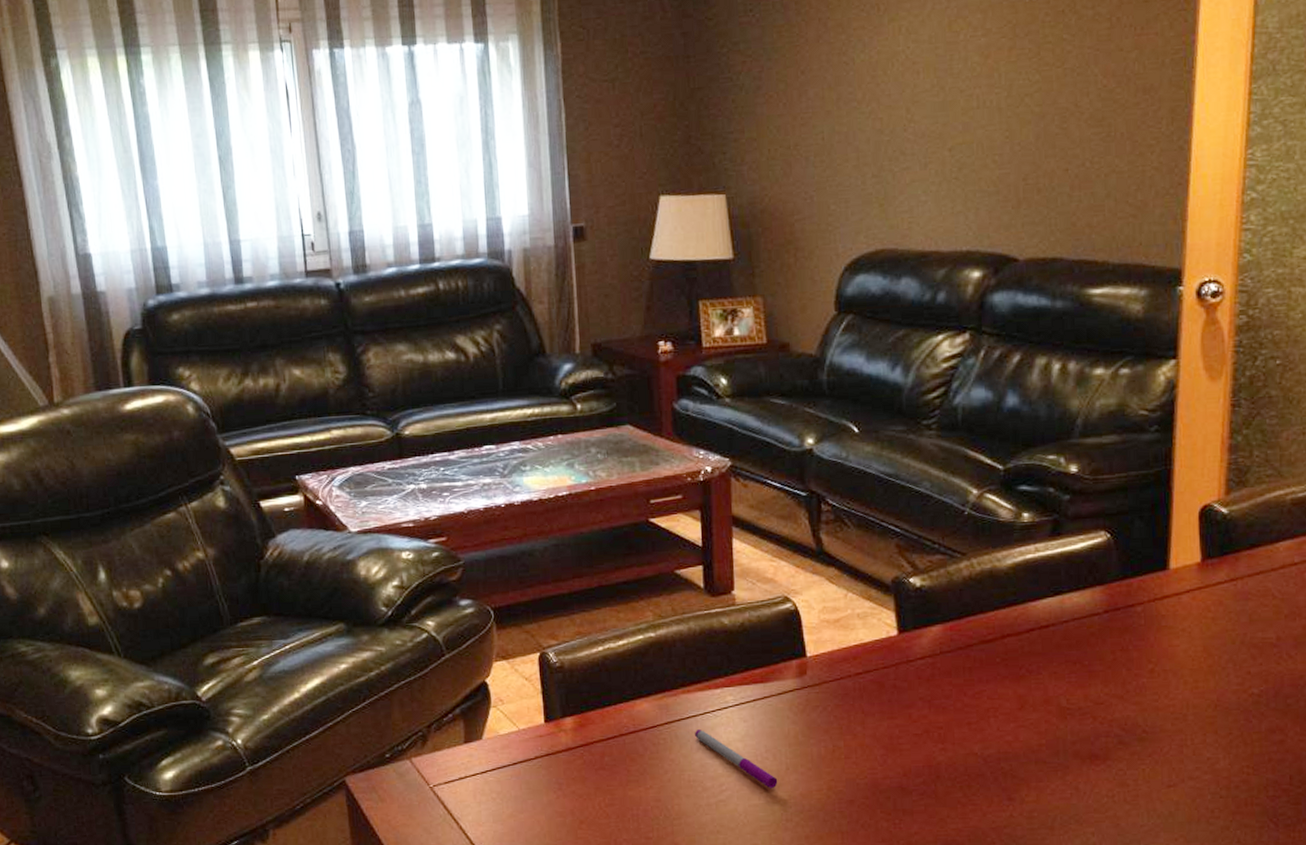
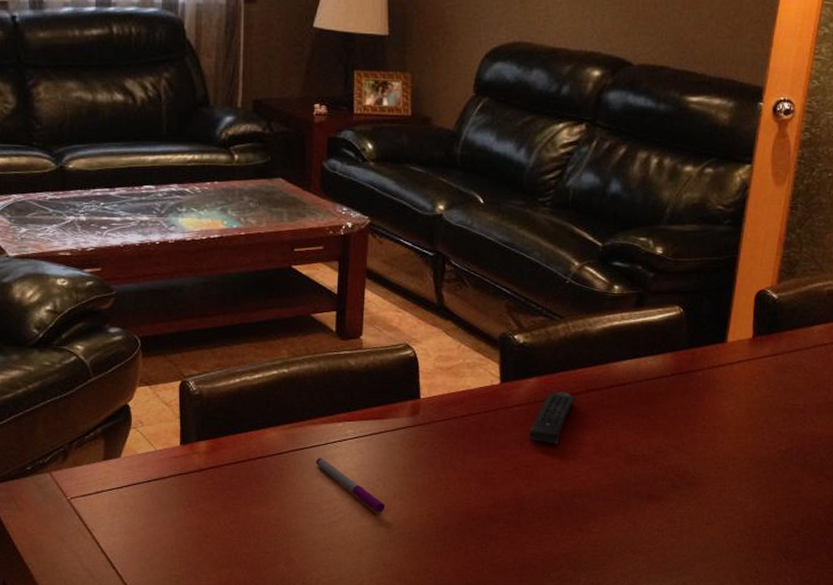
remote control: none [937,639,990,701] -> present [528,392,576,444]

